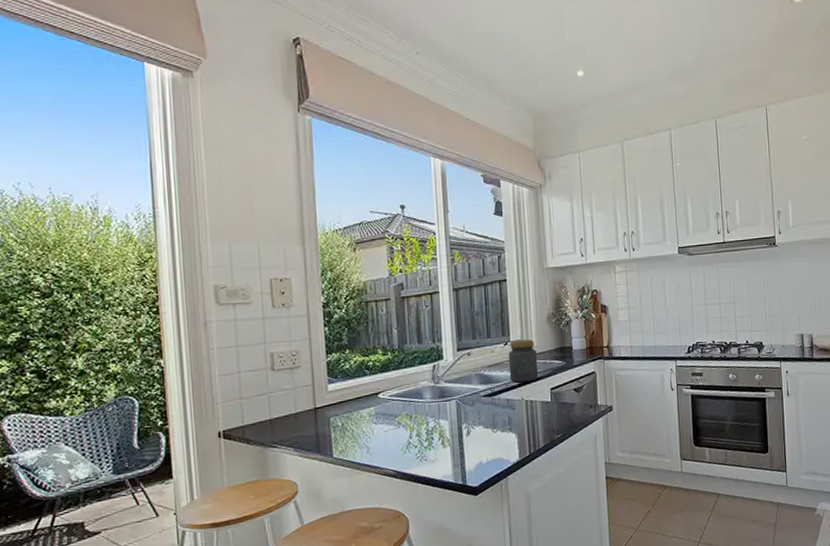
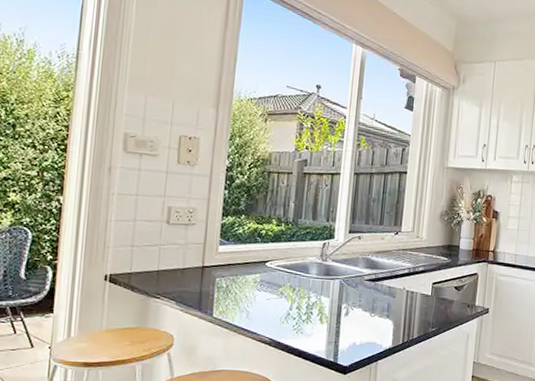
jar: present [508,339,539,384] -> none [395,231,426,274]

